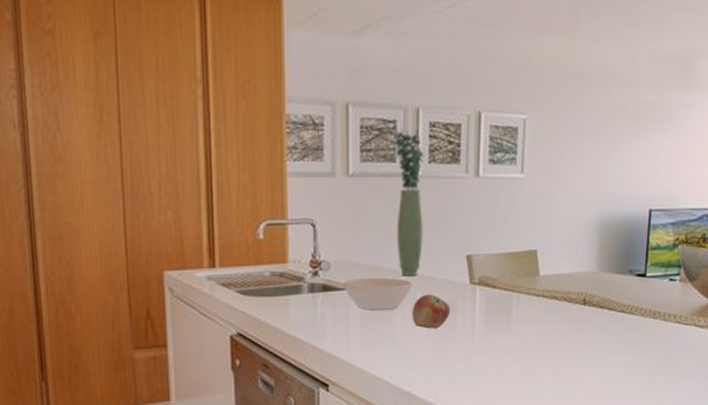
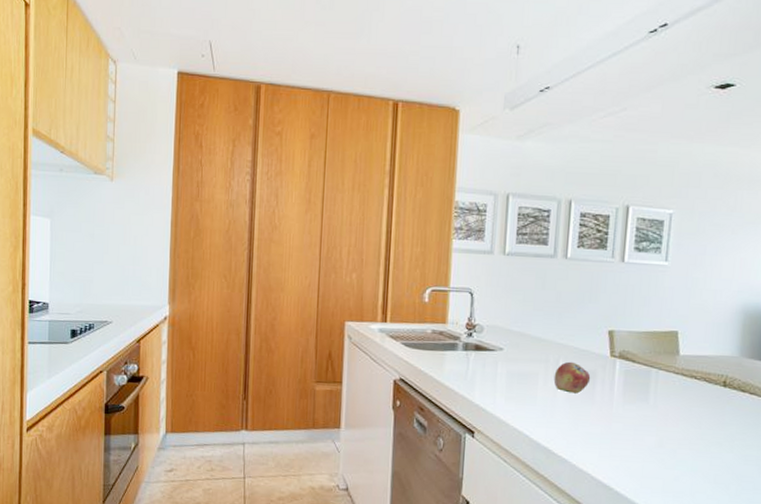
soup bowl: present [343,277,412,312] -> none [493,341,556,373]
vase: present [393,128,424,276] -> none [544,216,574,345]

